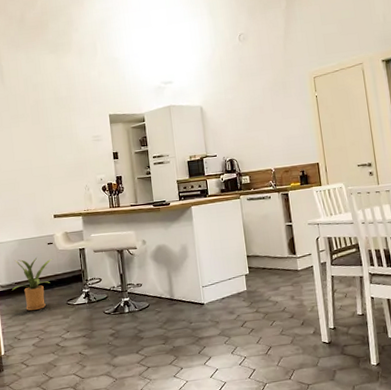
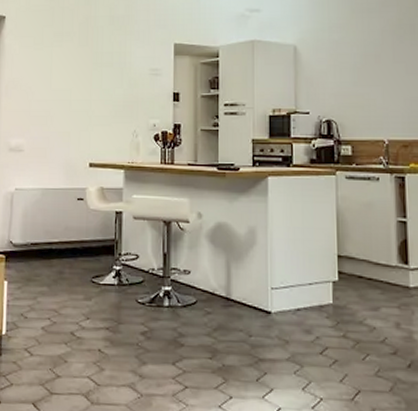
house plant: present [12,258,53,311] -> none [26,214,81,284]

